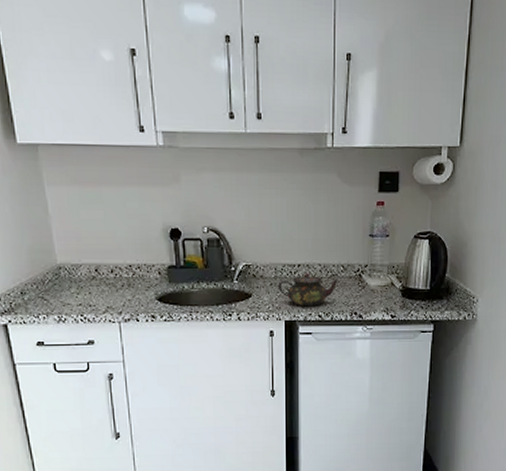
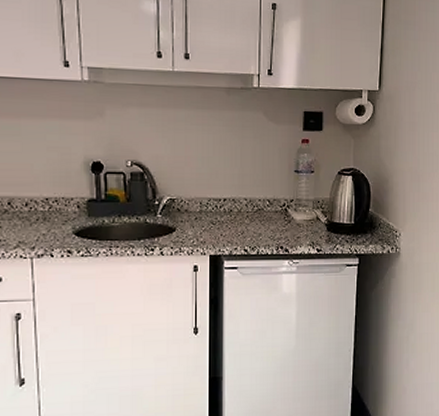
teapot: present [278,272,338,307] -> none [203,206,264,241]

